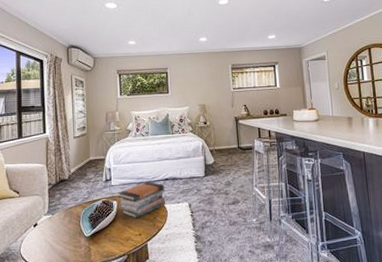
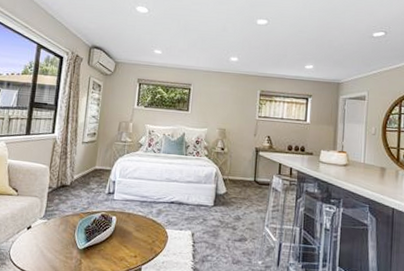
book stack: present [118,181,165,219] -> none [118,201,169,239]

